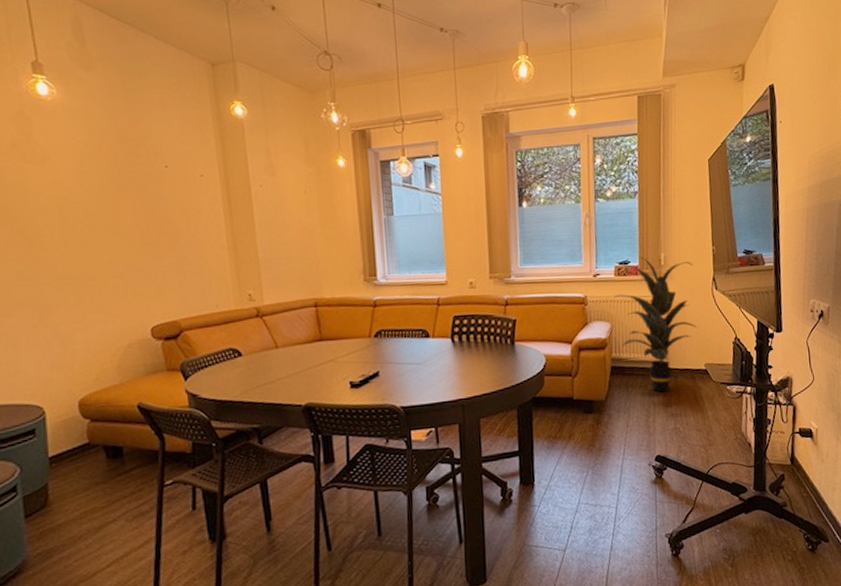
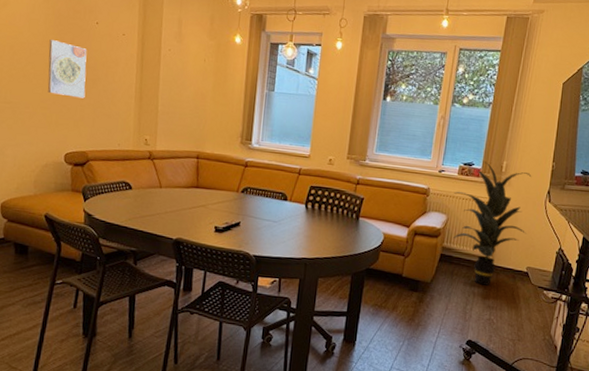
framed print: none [109,194,165,259] -> present [47,40,87,98]

